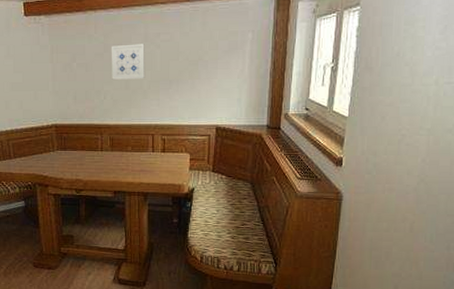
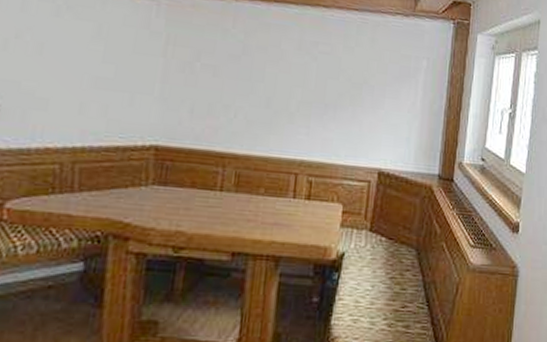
wall art: present [111,44,146,80] -> none [248,48,298,98]

